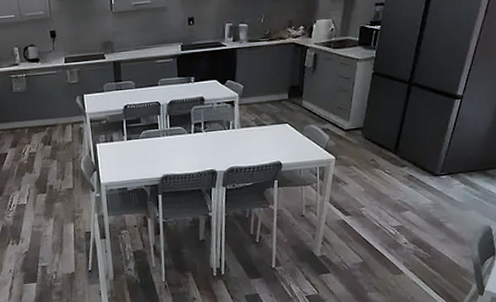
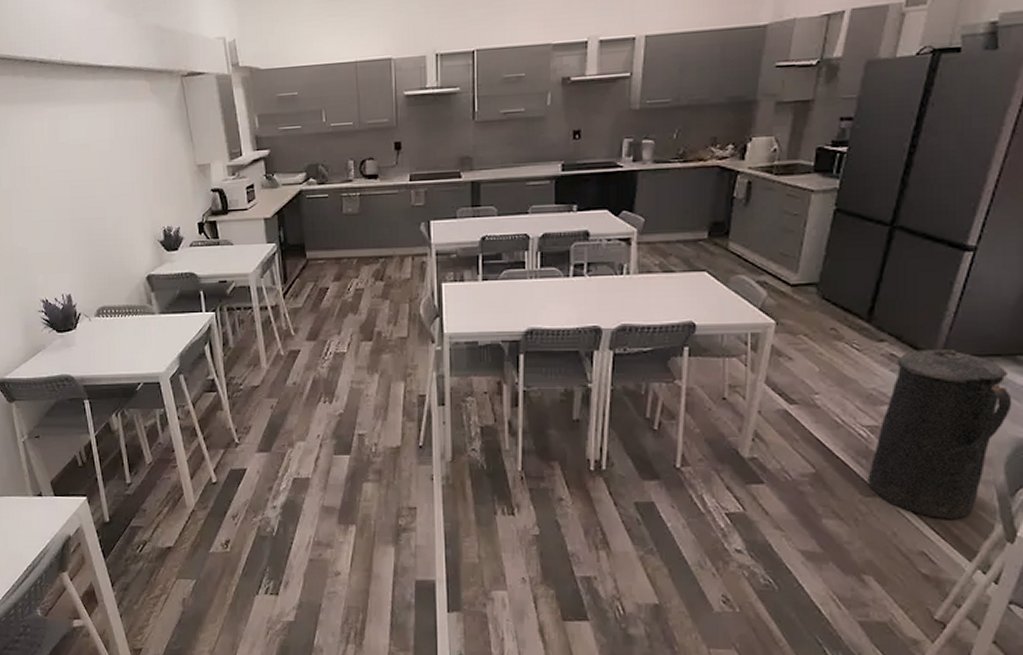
trash can: none [395,168,483,284] -> present [867,348,1012,519]

